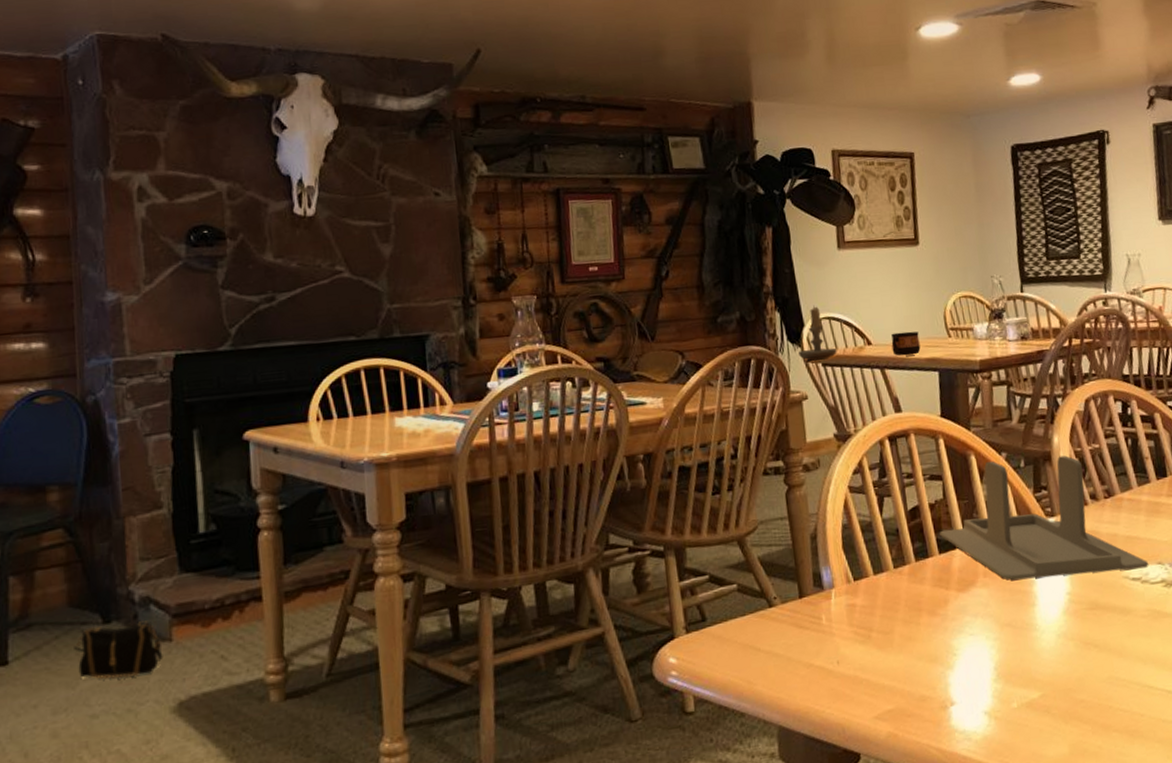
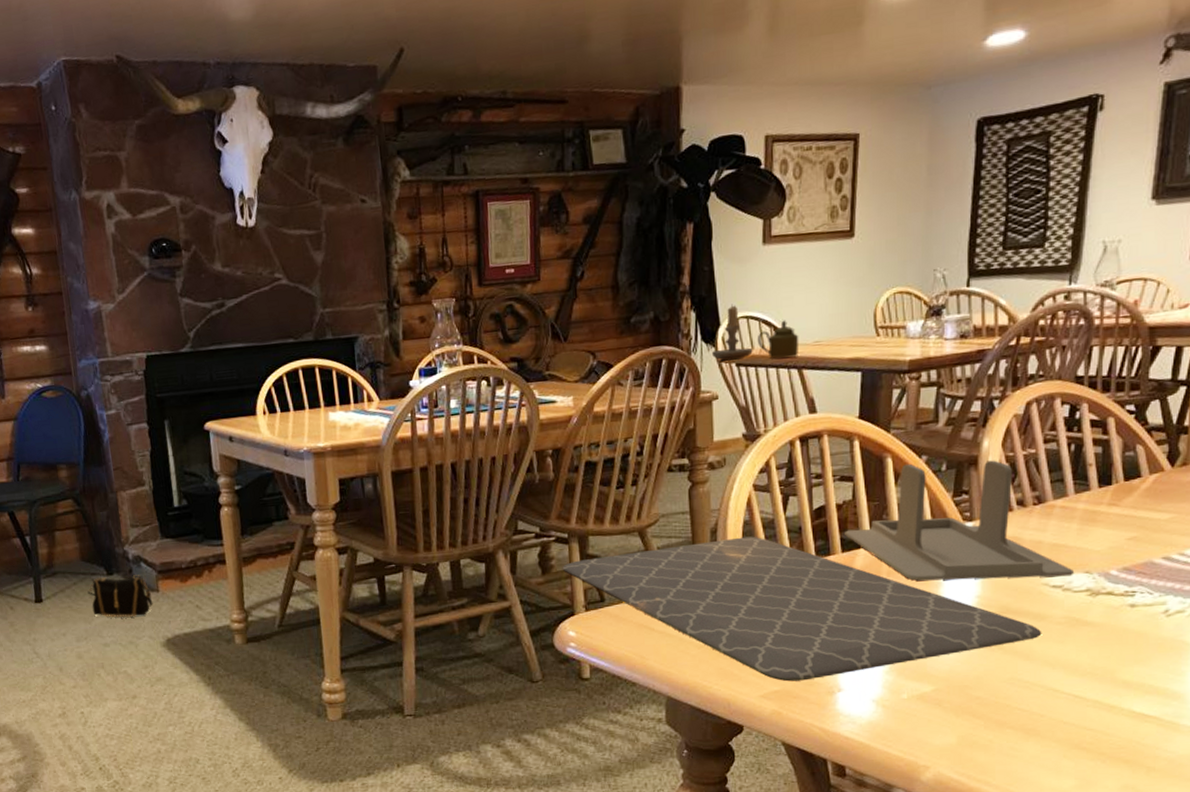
placemat: none [659,540,1130,699] -> present [562,536,1042,682]
sugar bowl: none [840,321,880,359] -> present [757,320,799,359]
cup: present [891,331,921,357] -> none [812,330,844,357]

